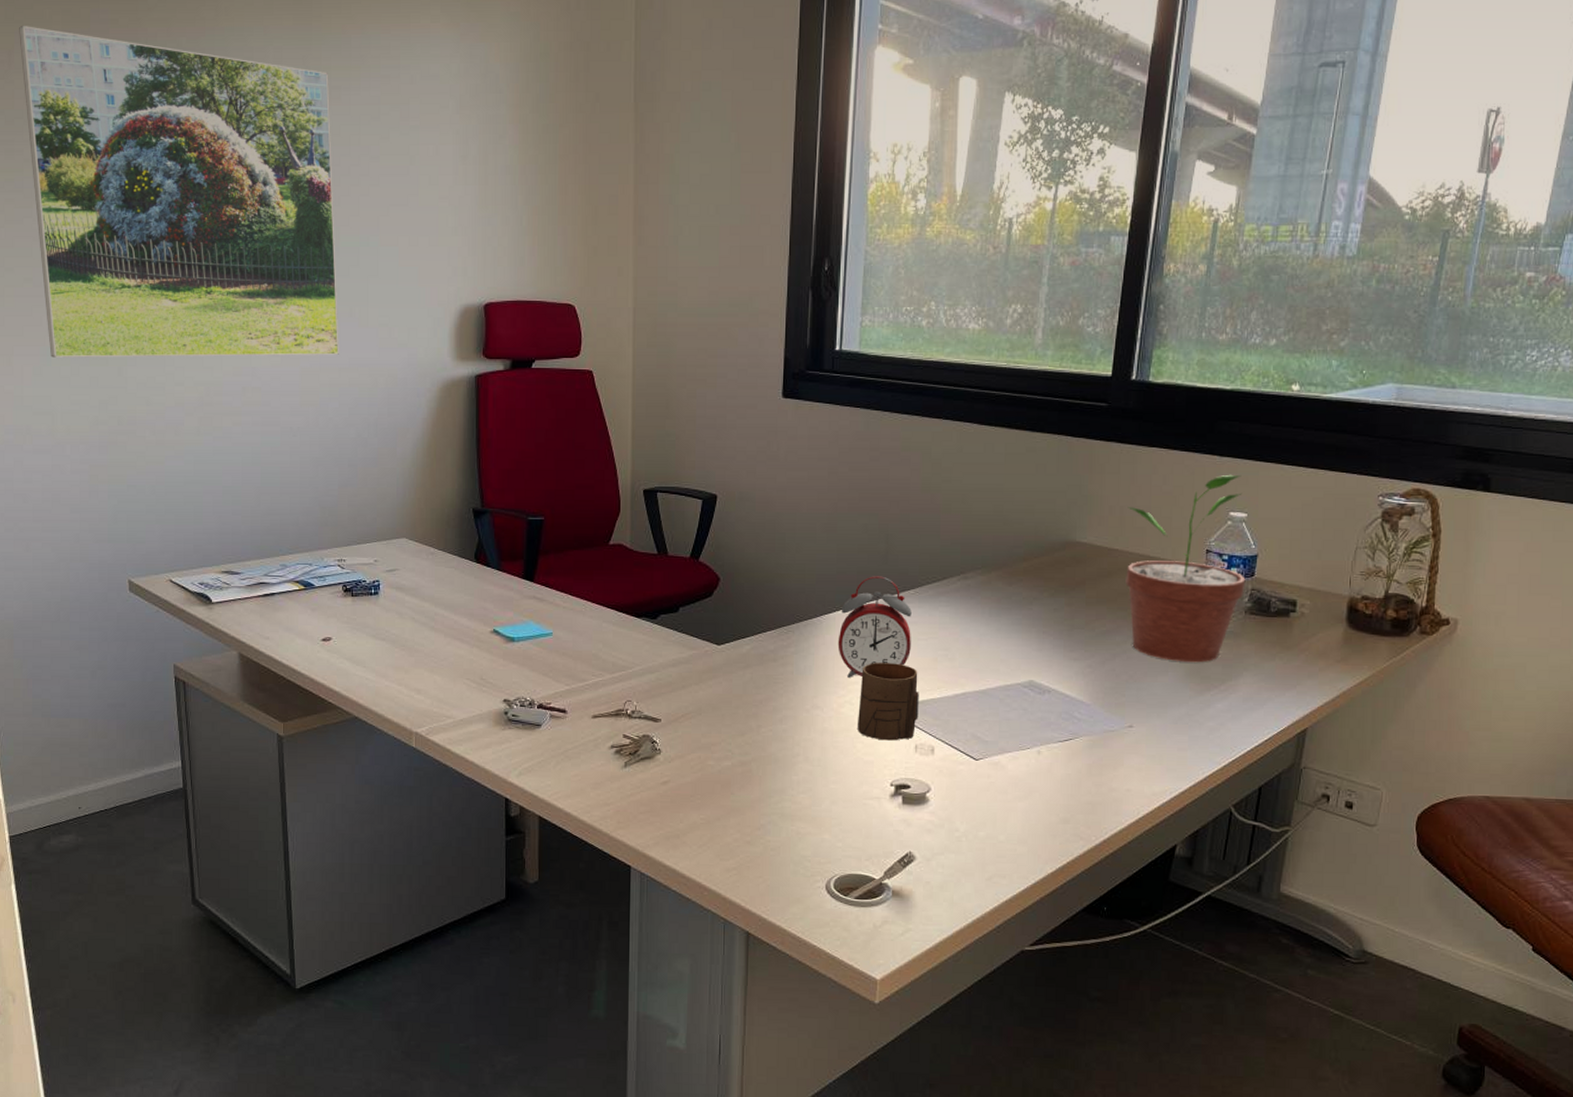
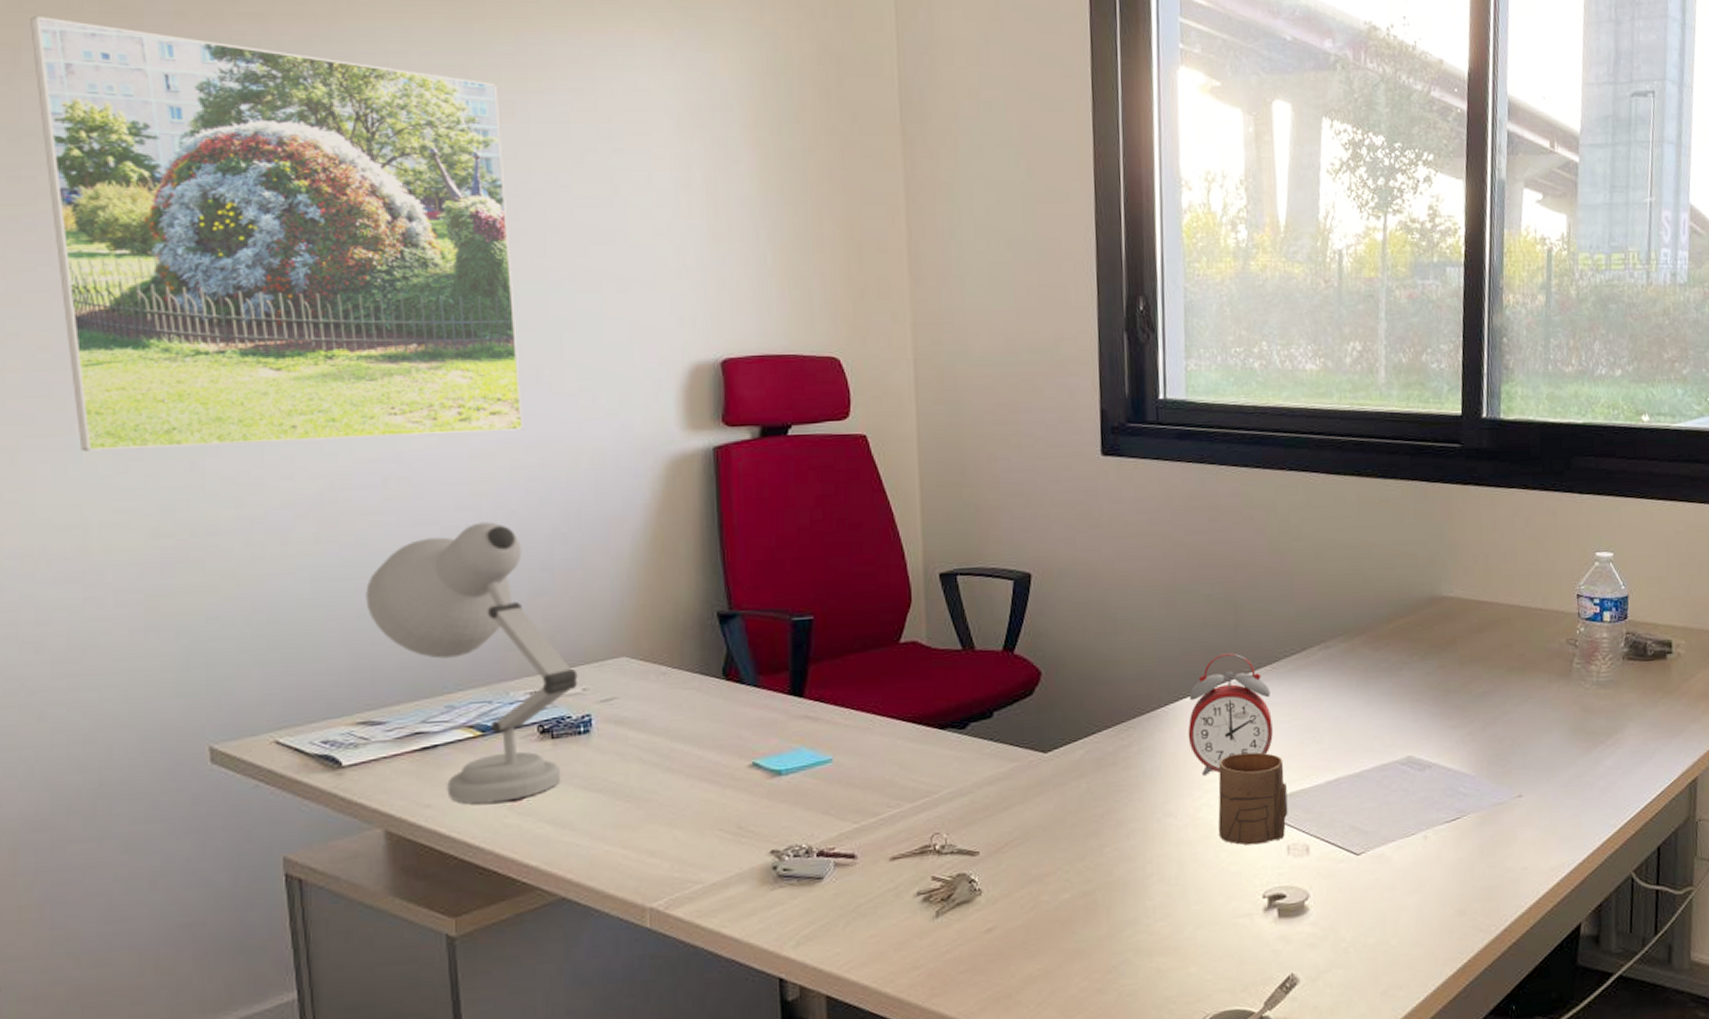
desk lamp: none [229,426,372,641] -> present [365,522,578,804]
potted plant: present [1125,474,1246,663] -> none [1492,512,1620,719]

